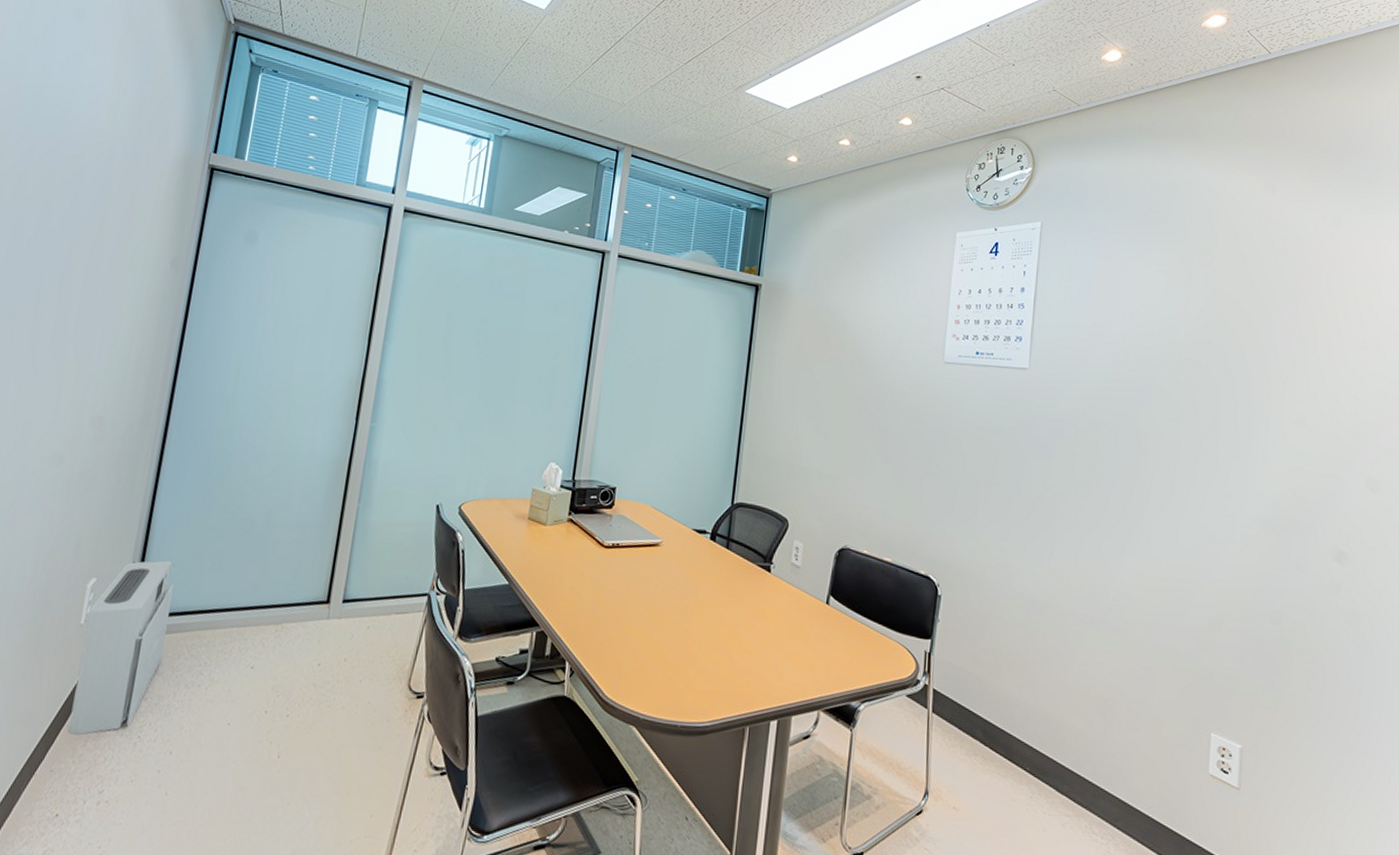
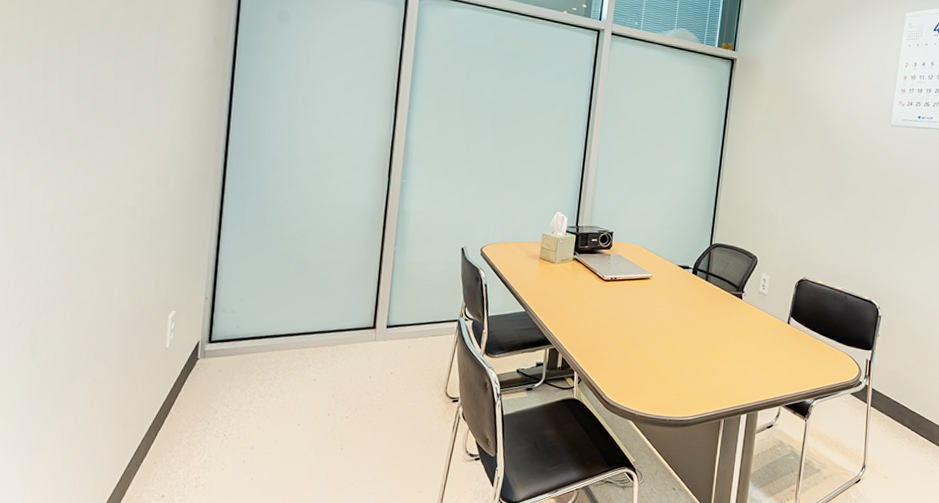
air purifier: present [68,560,175,735] -> none [165,296,243,435]

